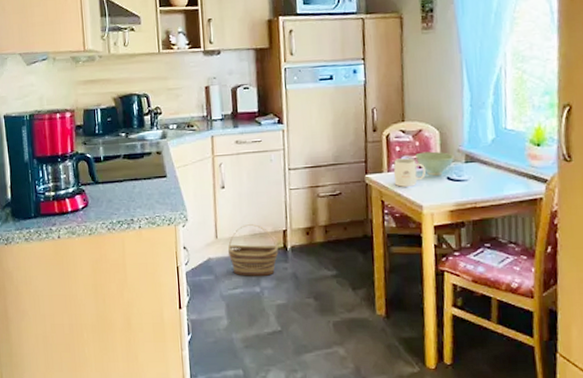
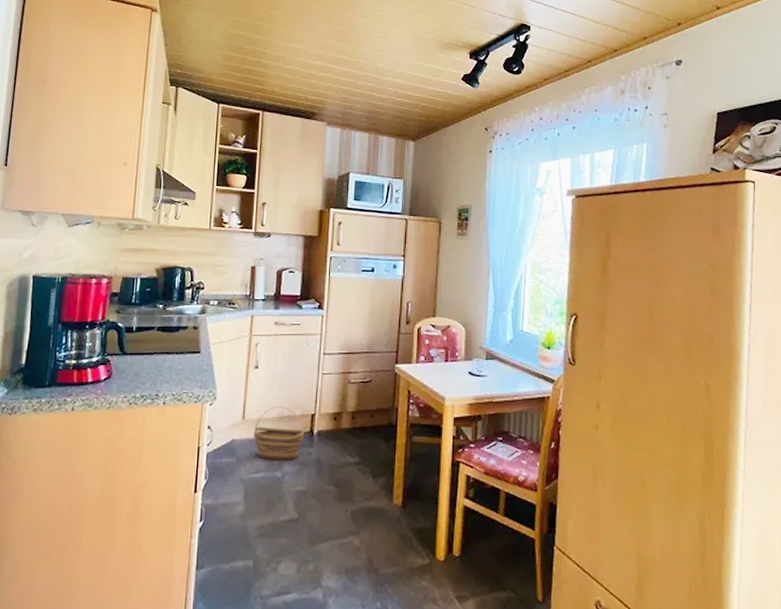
mug: present [393,158,427,188] -> none [421,351,451,380]
bowl: present [415,151,454,176] -> none [442,346,476,370]

